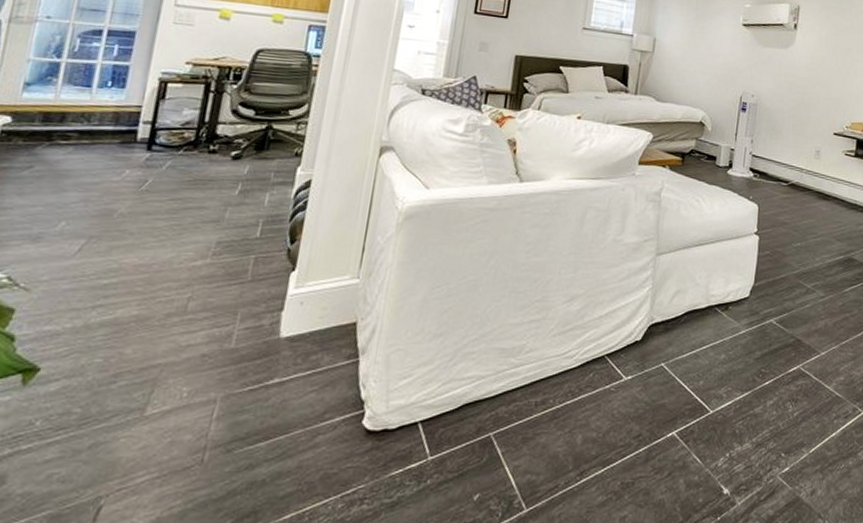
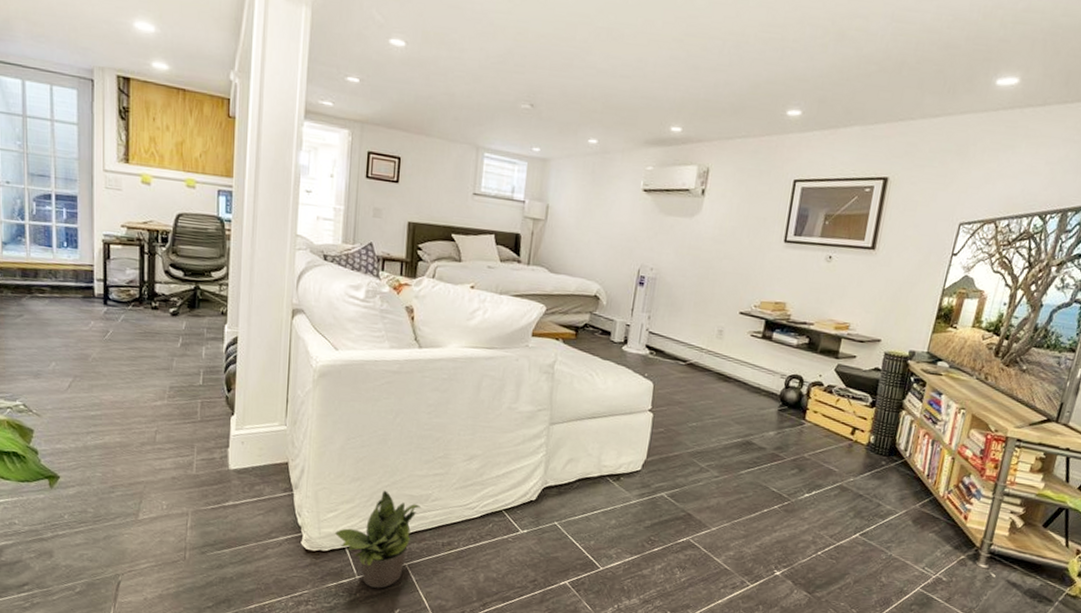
potted plant: none [407,345,512,469] -> present [335,490,420,588]

